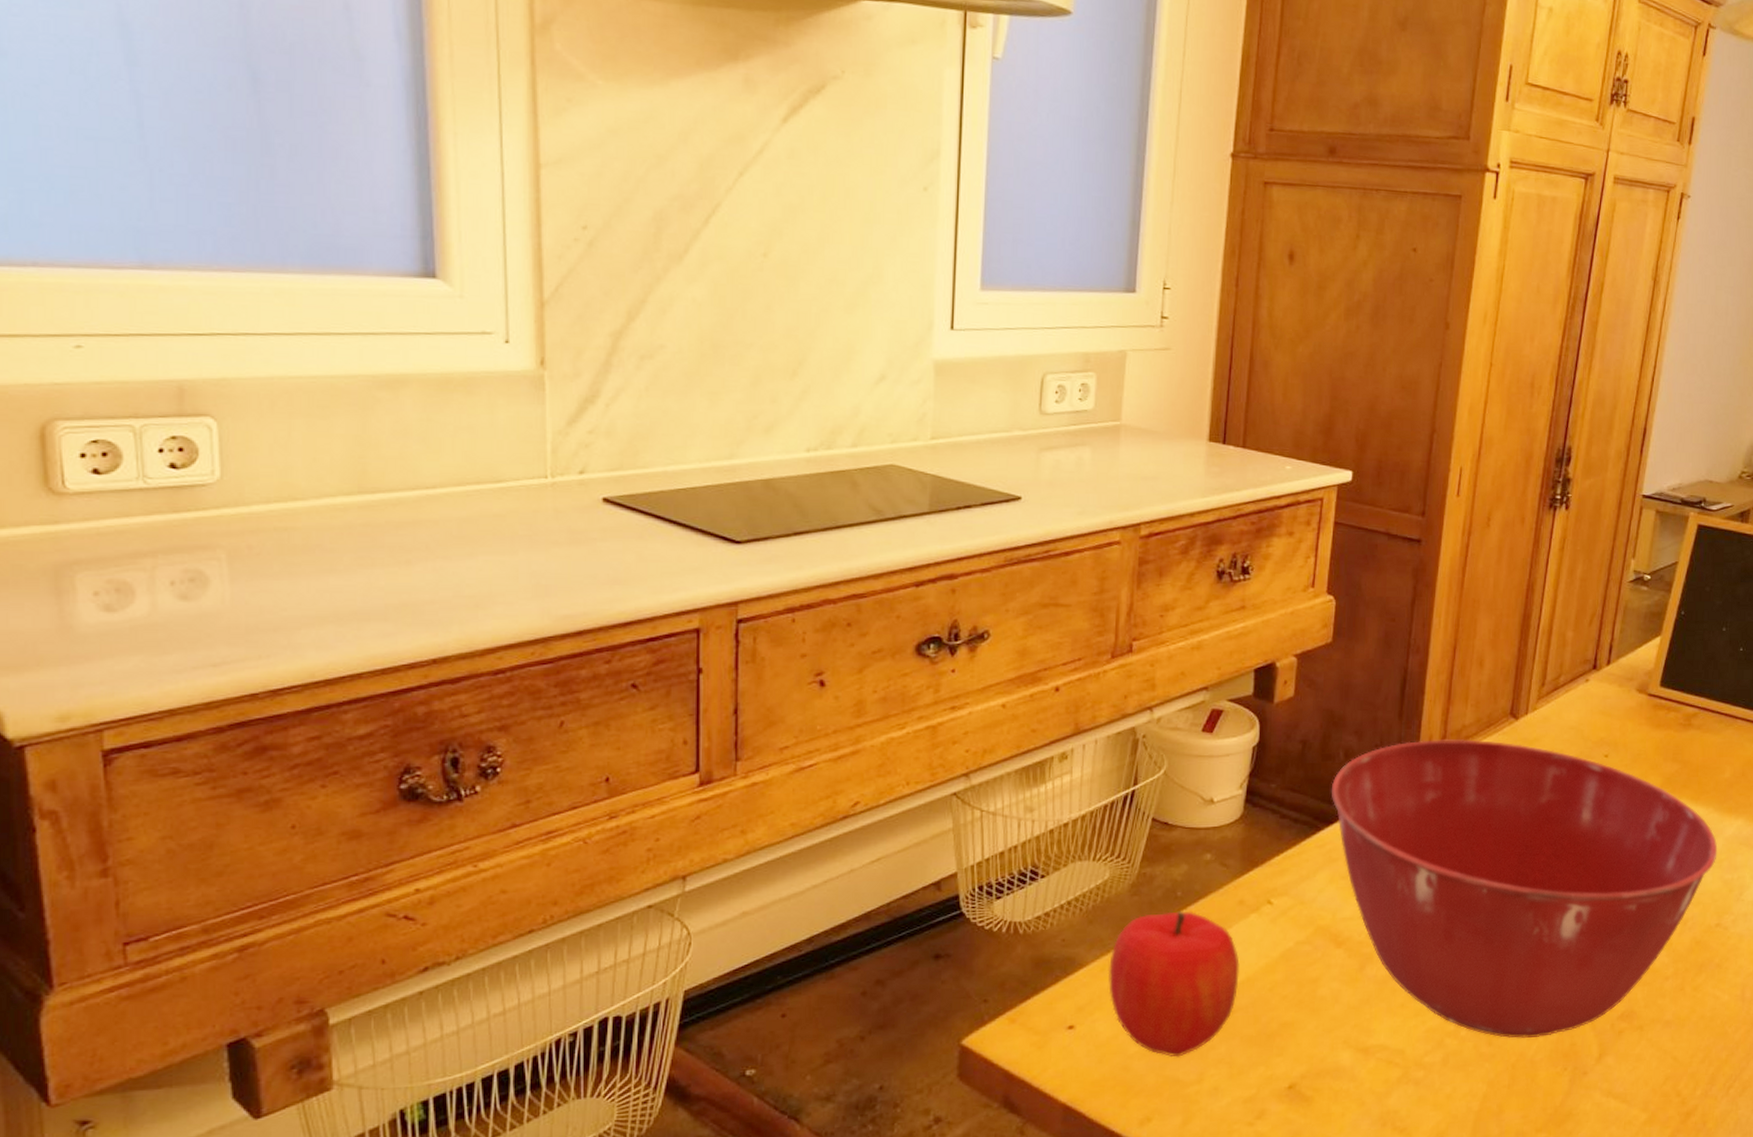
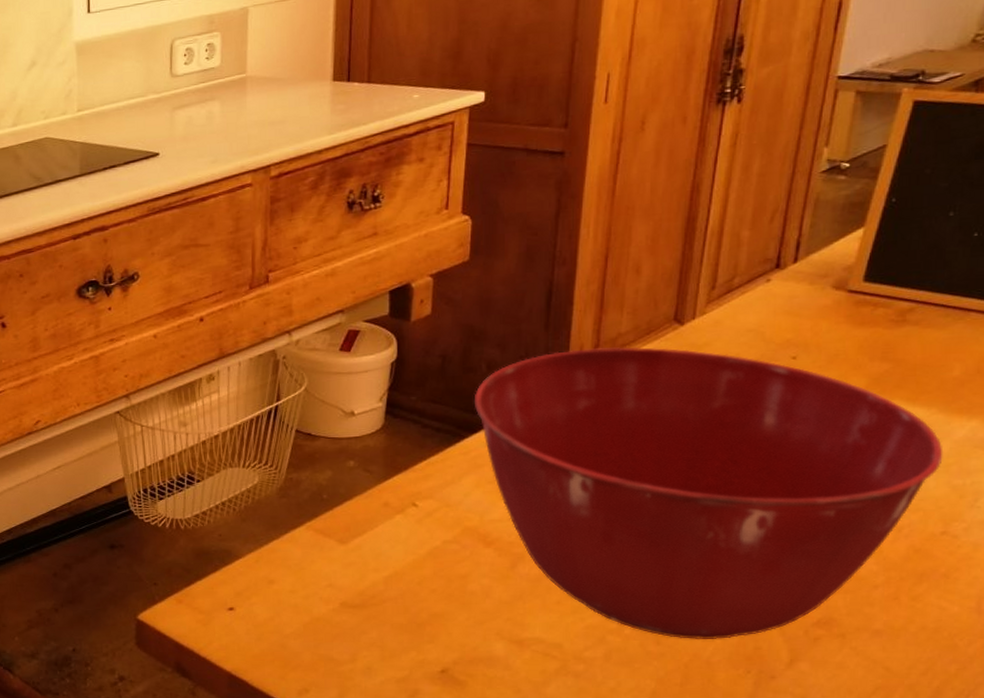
fruit: present [1108,910,1240,1057] -> none [262,511,387,639]

